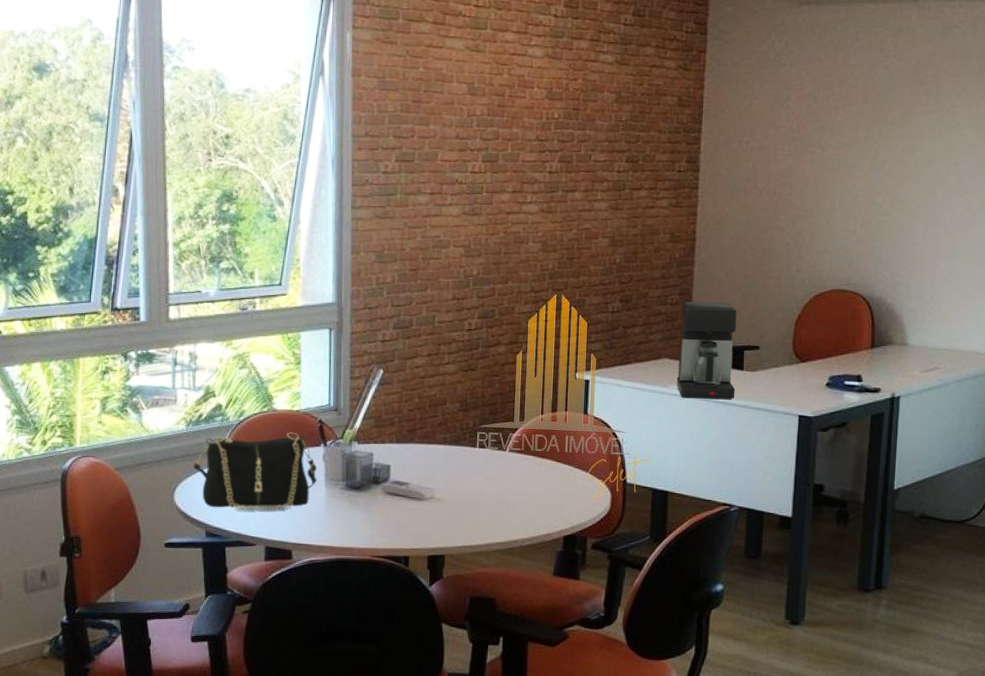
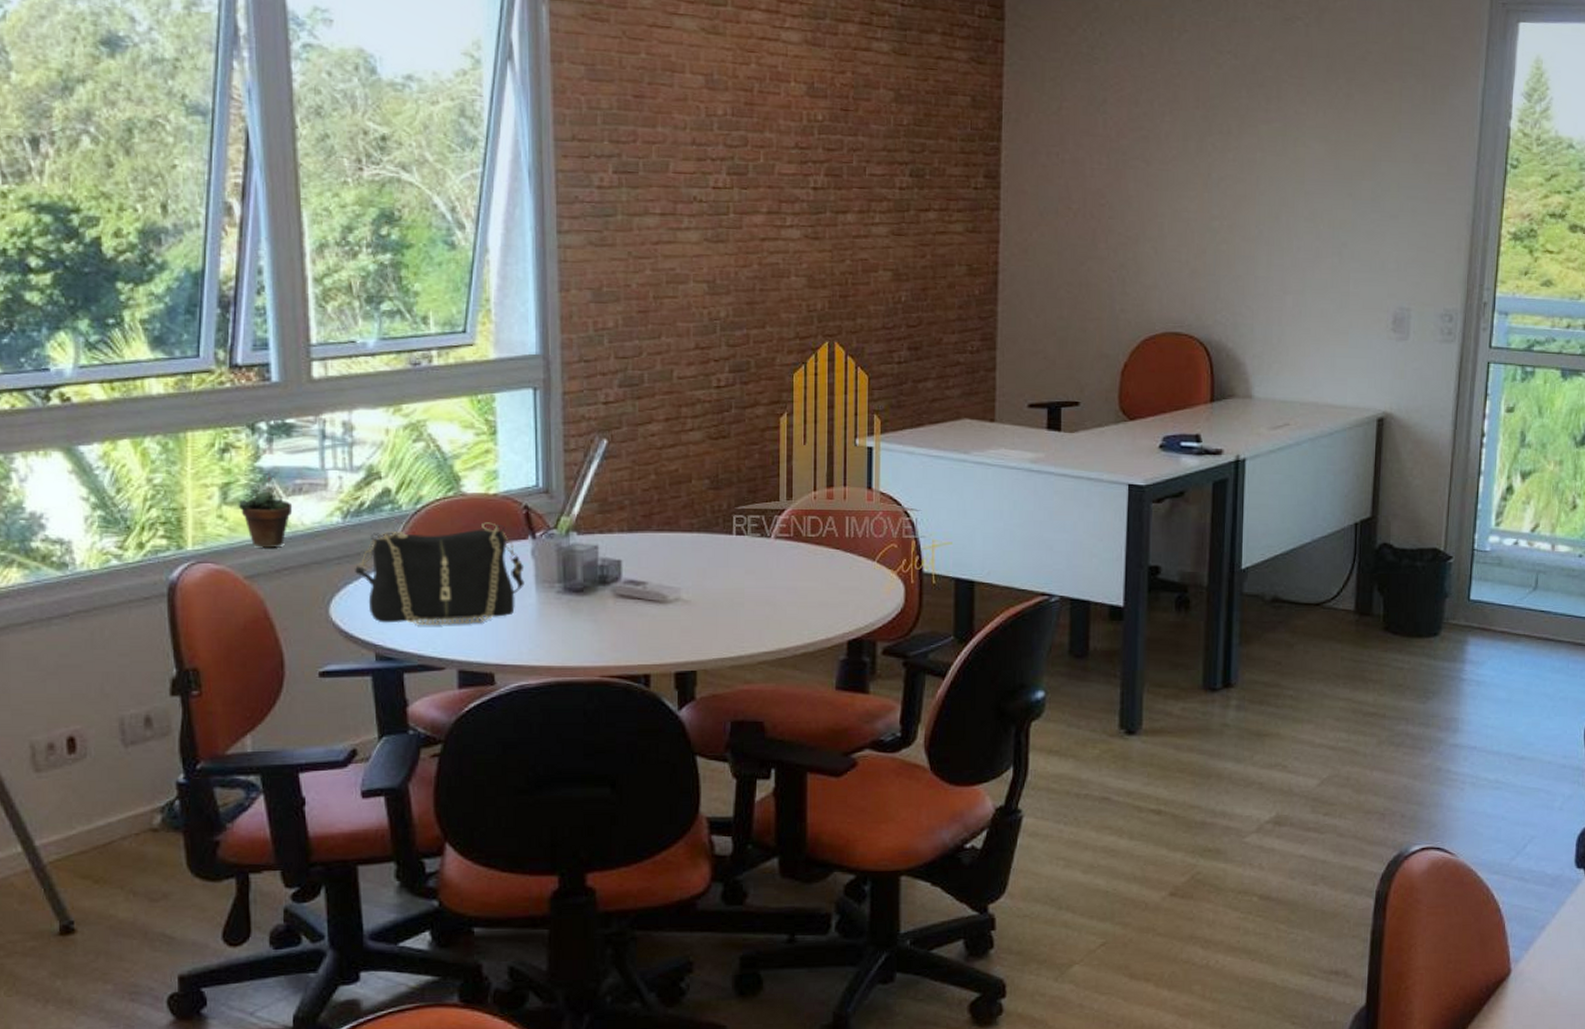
succulent plant: none [113,391,151,447] -> present [238,473,293,548]
coffee maker: present [676,301,737,399] -> none [980,348,1052,467]

